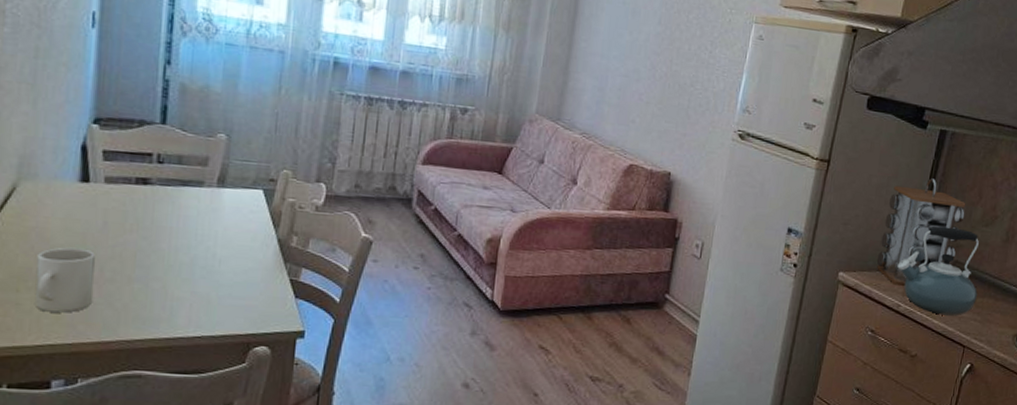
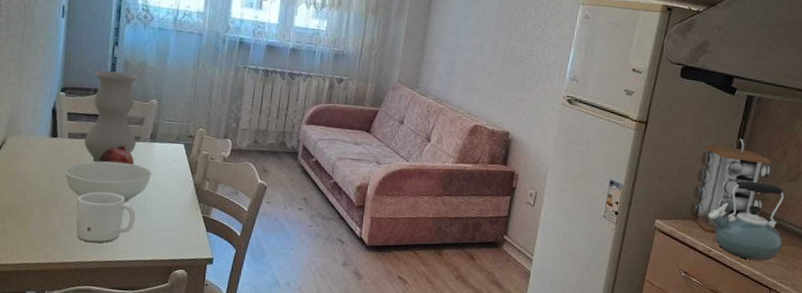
cup: present [34,247,96,313] -> none [15,187,60,239]
bowl: none [101,211,220,264] -> present [64,161,152,202]
mug: none [118,250,200,317] -> present [76,191,136,244]
vase: none [127,96,200,215] -> present [84,70,139,163]
fruit: none [149,189,197,217] -> present [99,143,135,165]

